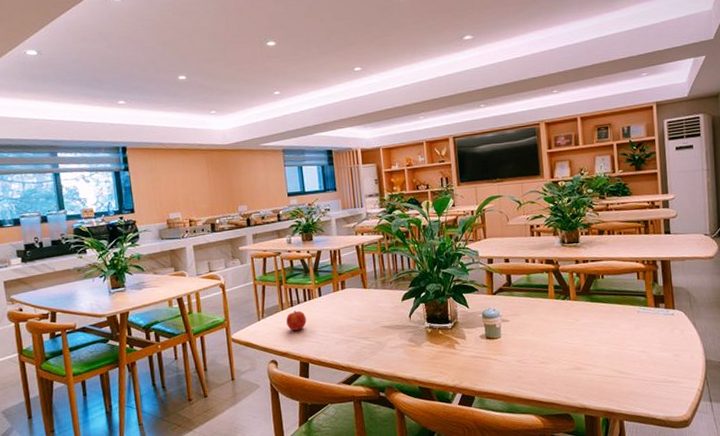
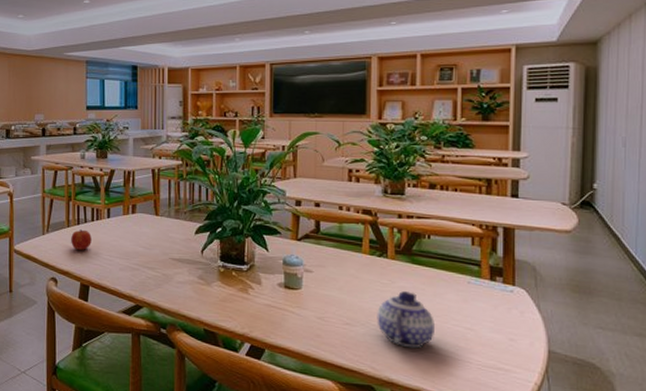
teapot: none [566,326,615,376] -> present [377,291,435,349]

